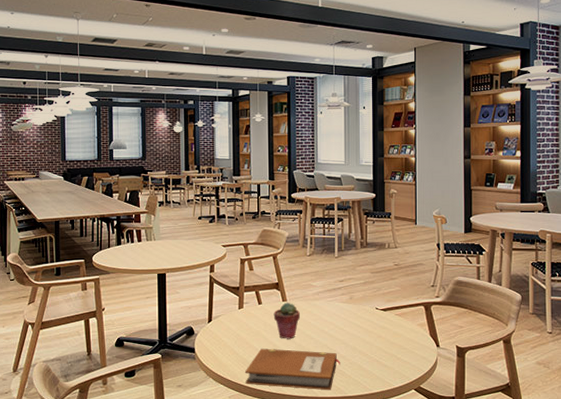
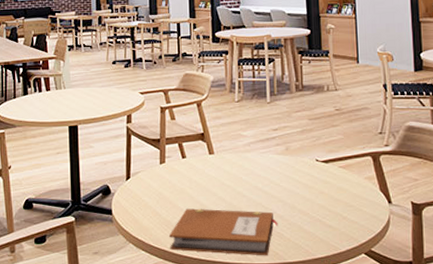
potted succulent: present [273,303,301,339] -> none [199,155,231,197]

